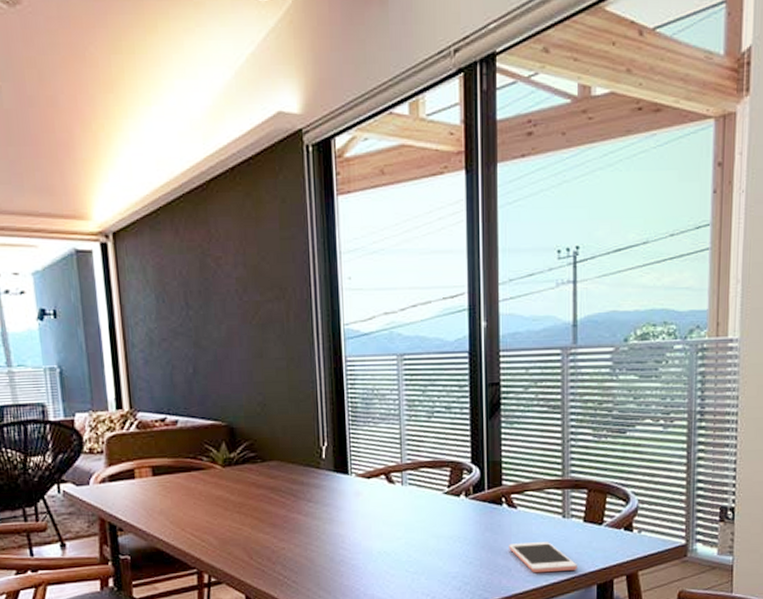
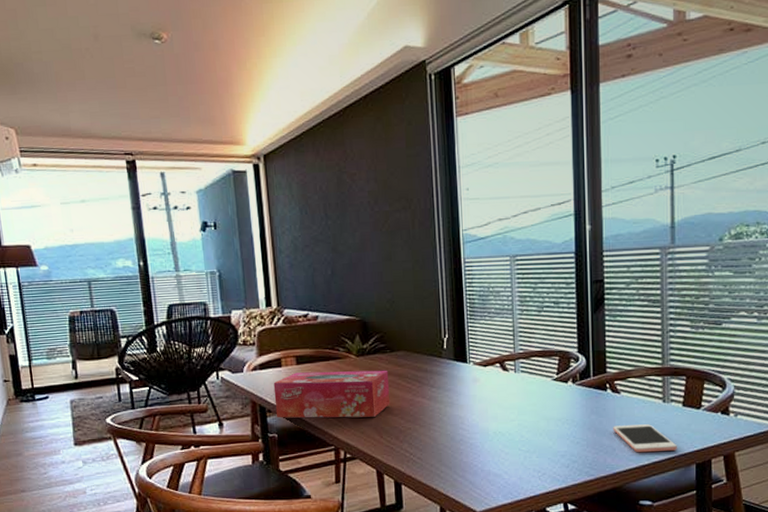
tissue box: none [125,482,262,538] -> present [273,370,390,418]

